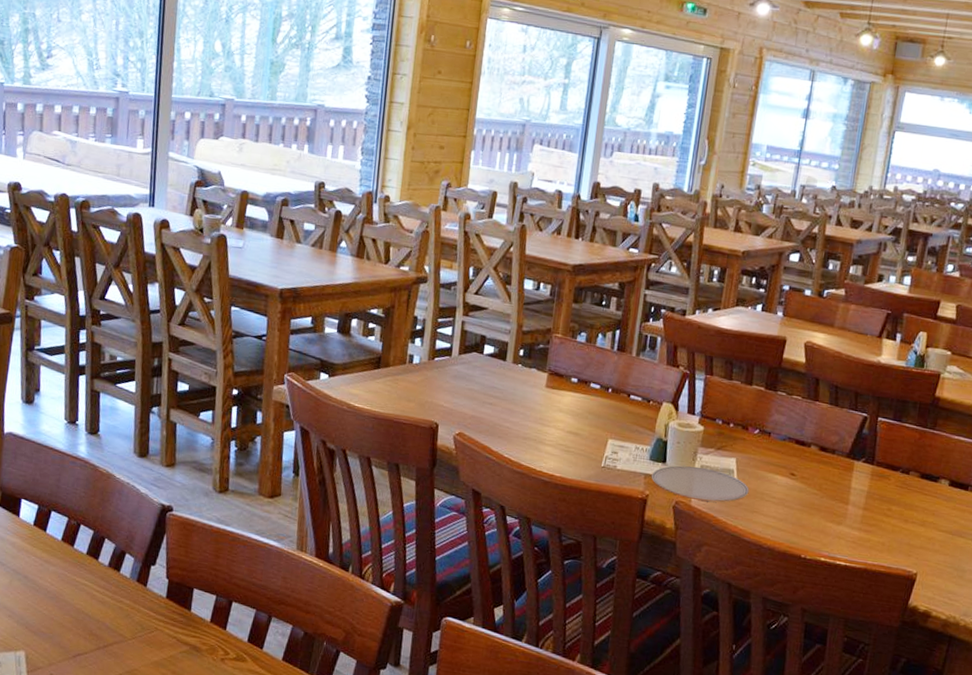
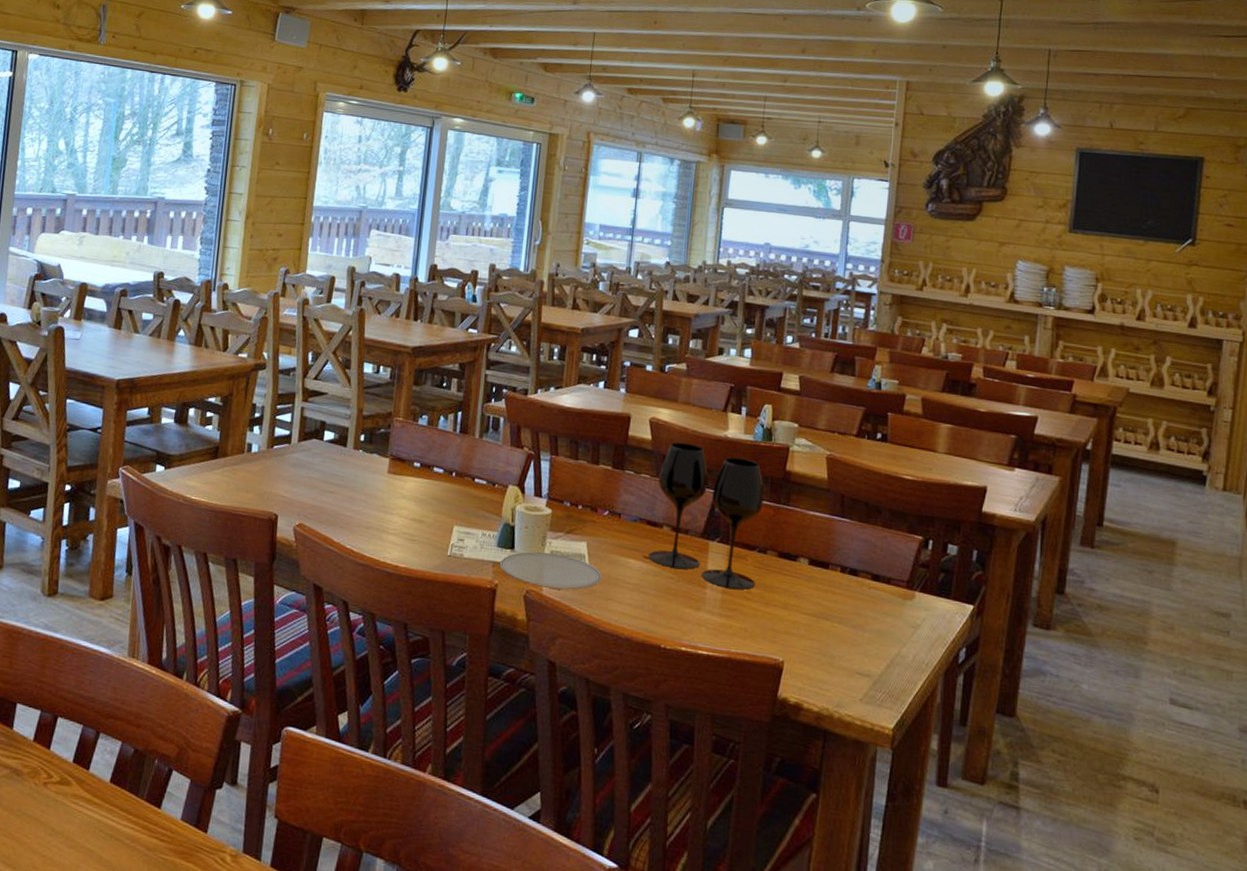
wine glass: none [795,365,912,507] -> present [649,442,764,590]

